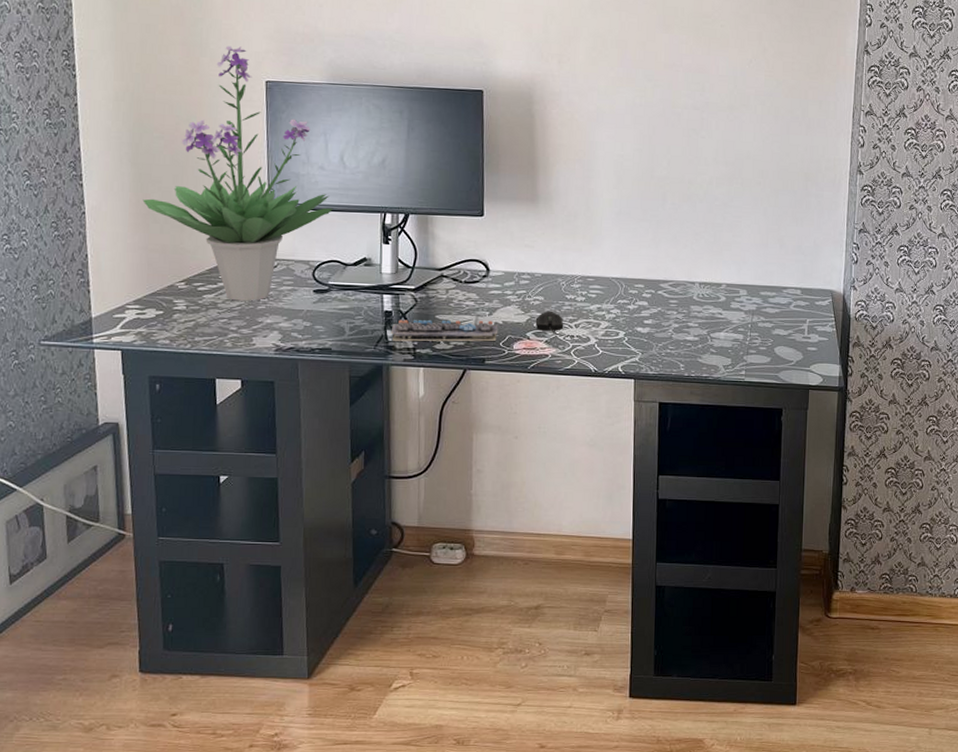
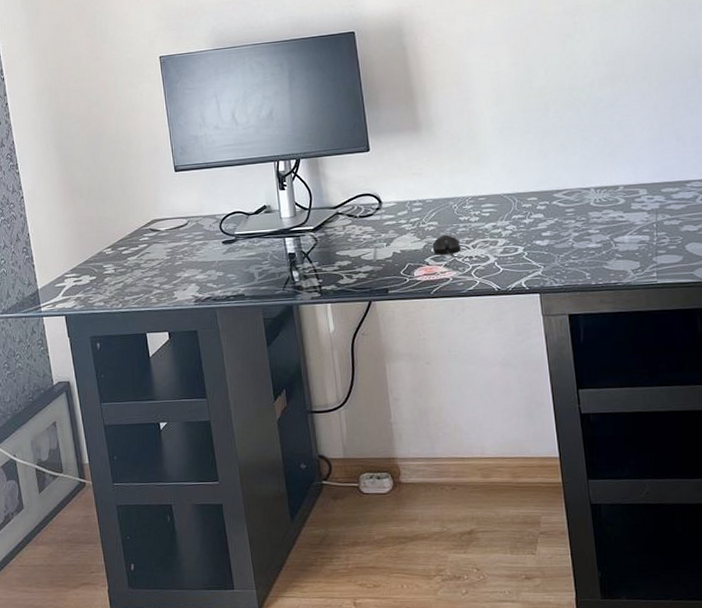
potted plant: present [142,46,333,301] -> none [68,29,230,260]
computer keyboard: present [390,319,499,342] -> none [296,251,398,281]

